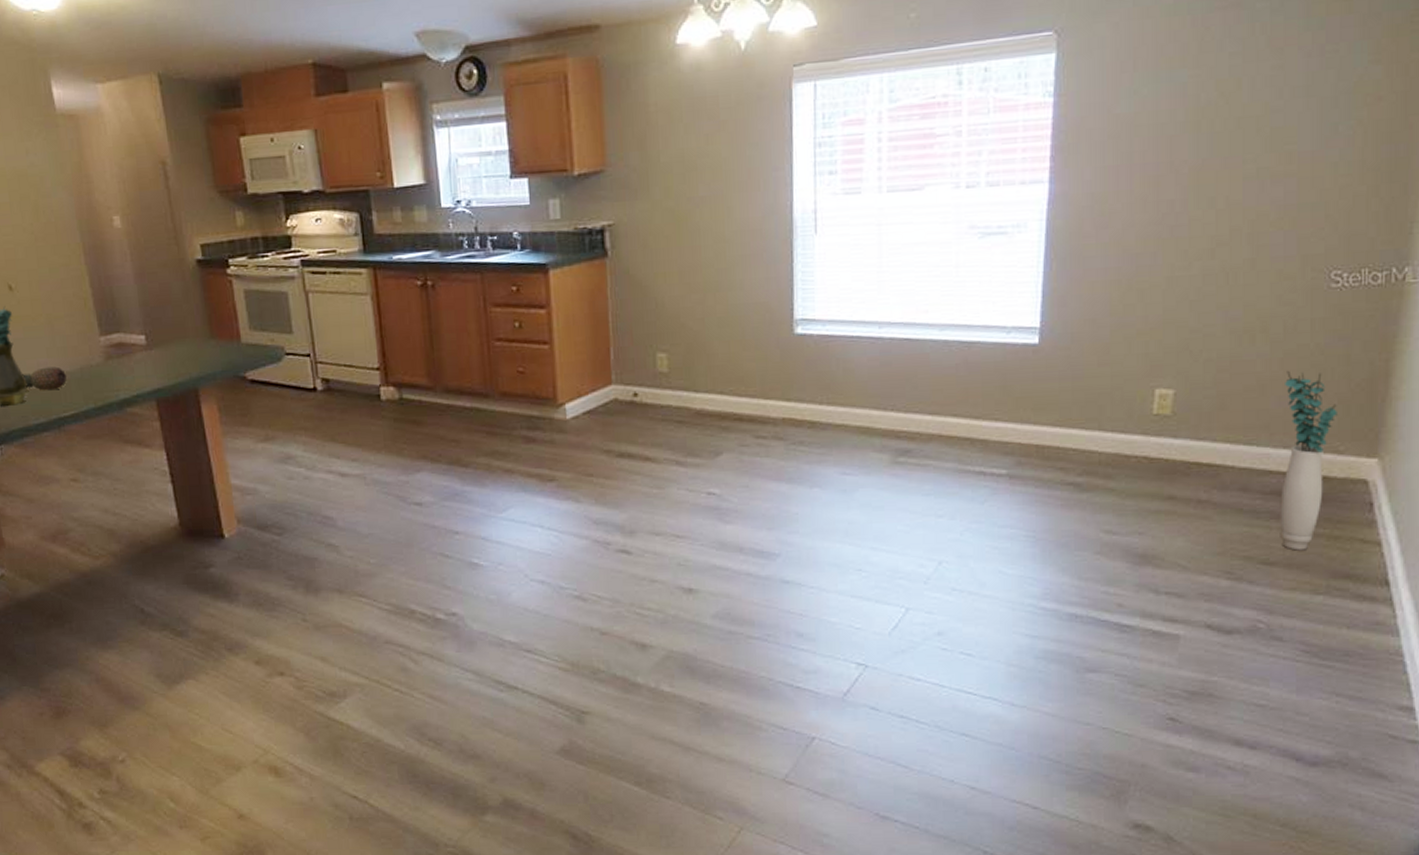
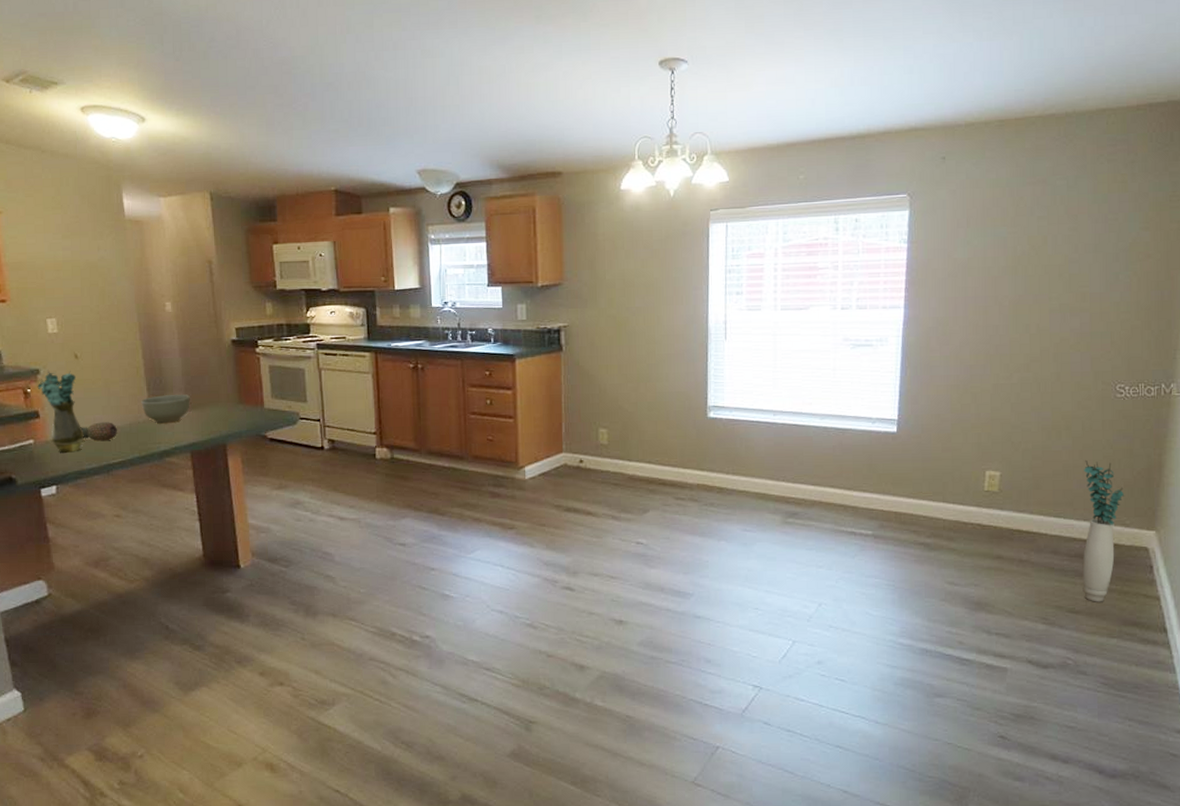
bowl: none [92,330,152,366] -> present [141,394,190,423]

